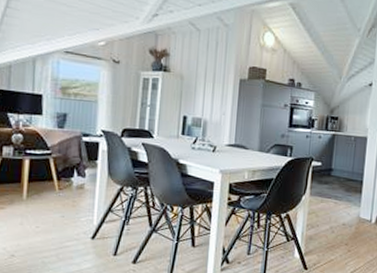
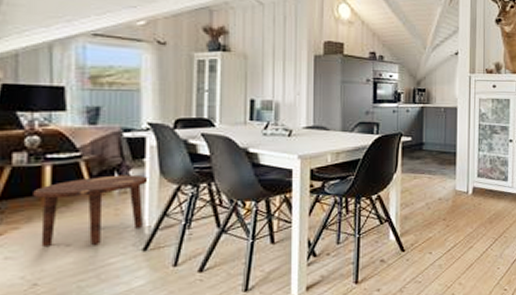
side table: none [15,172,99,230] -> present [33,174,148,246]

